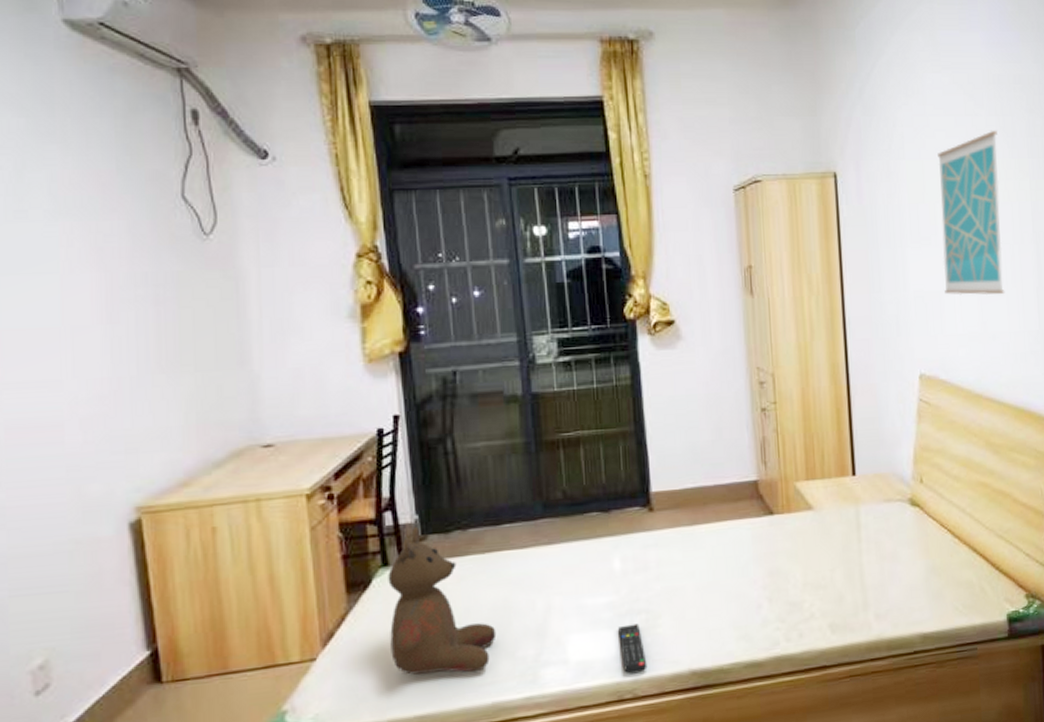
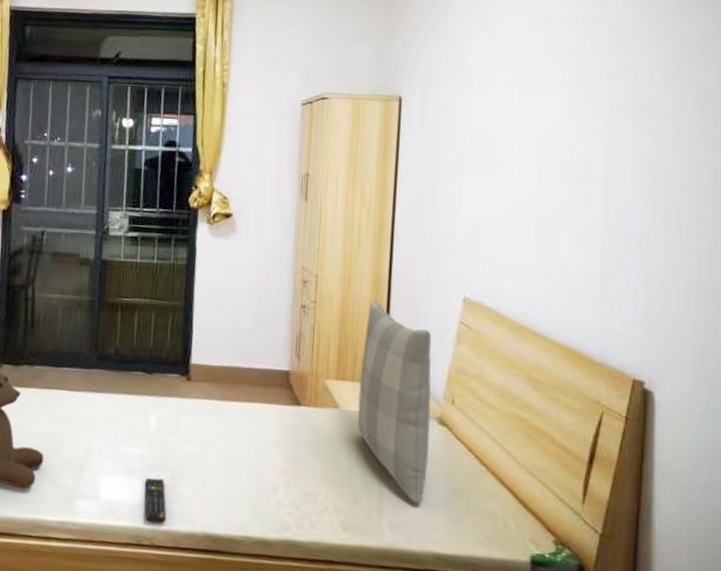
pillow: none [829,391,905,590] -> present [357,300,432,504]
wall art: present [937,130,1005,296] -> none [500,69,575,232]

